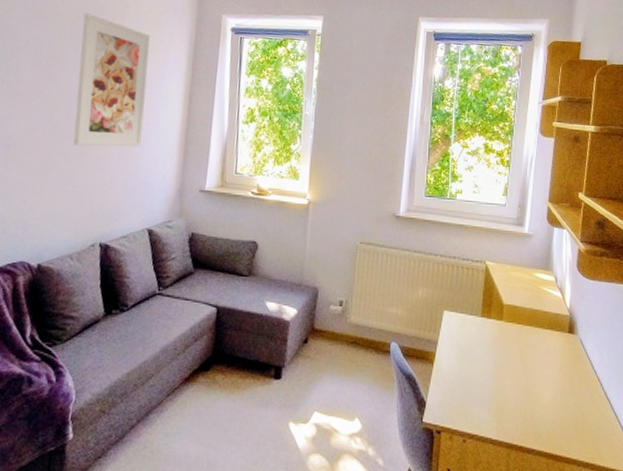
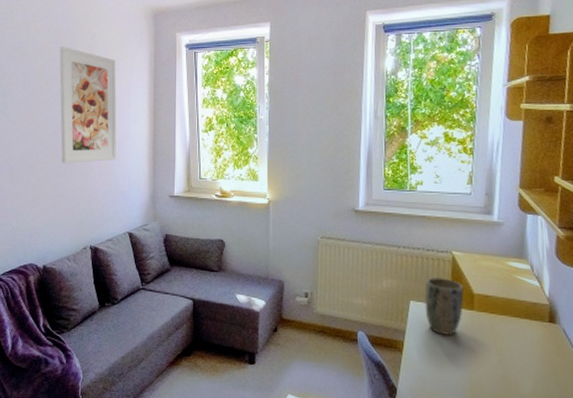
plant pot: none [457,287,494,346] -> present [424,278,464,335]

